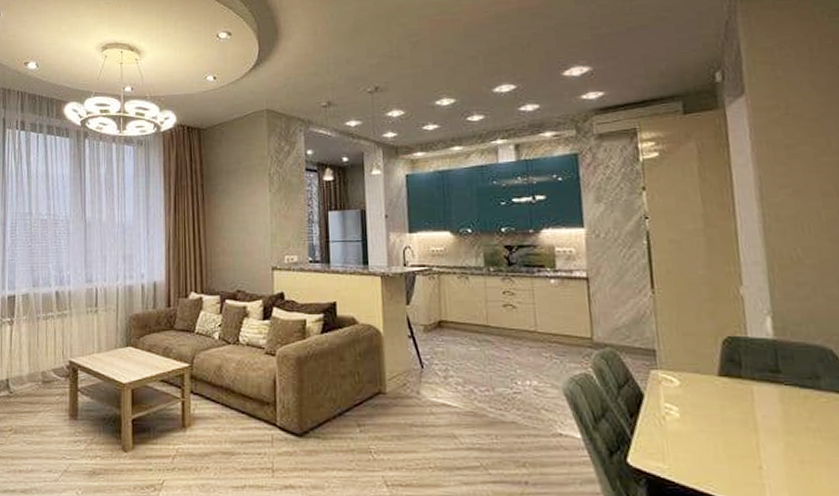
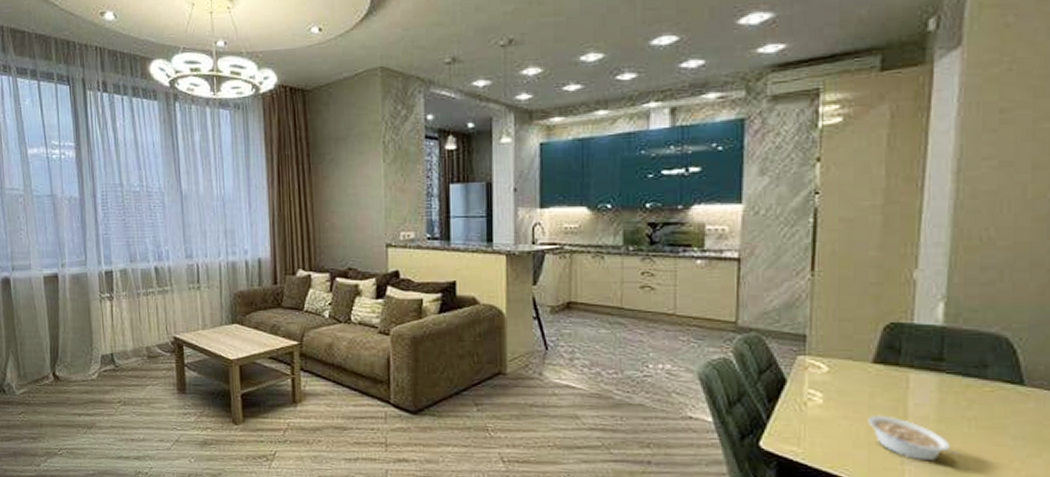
legume: none [722,428,813,475] -> present [868,415,961,462]

